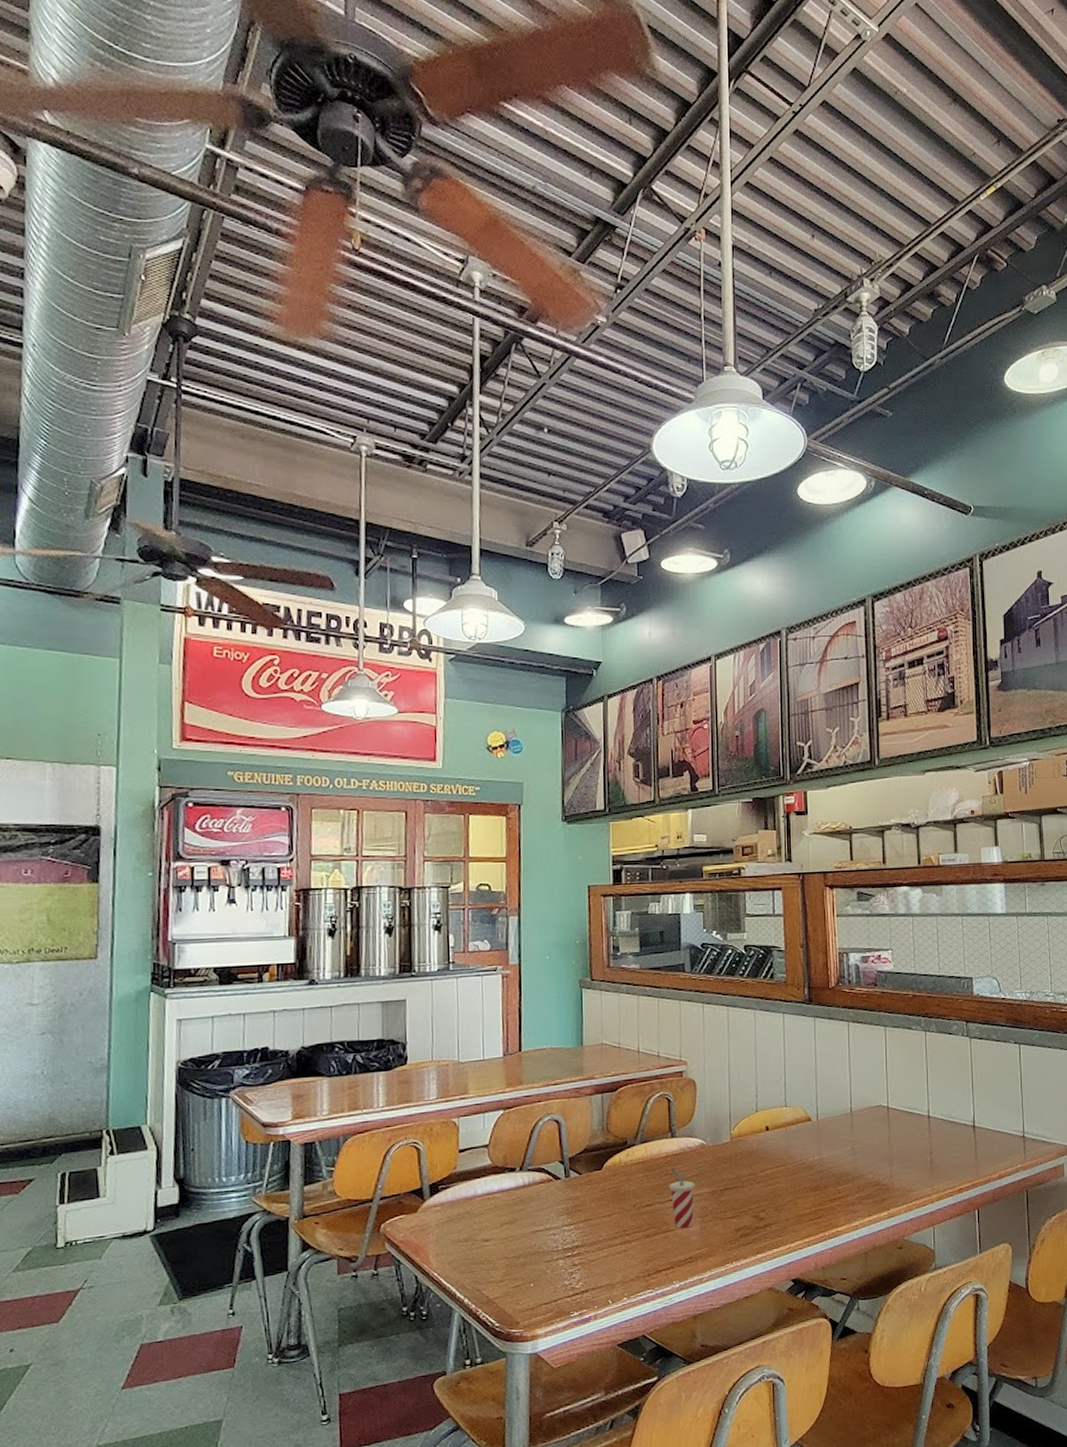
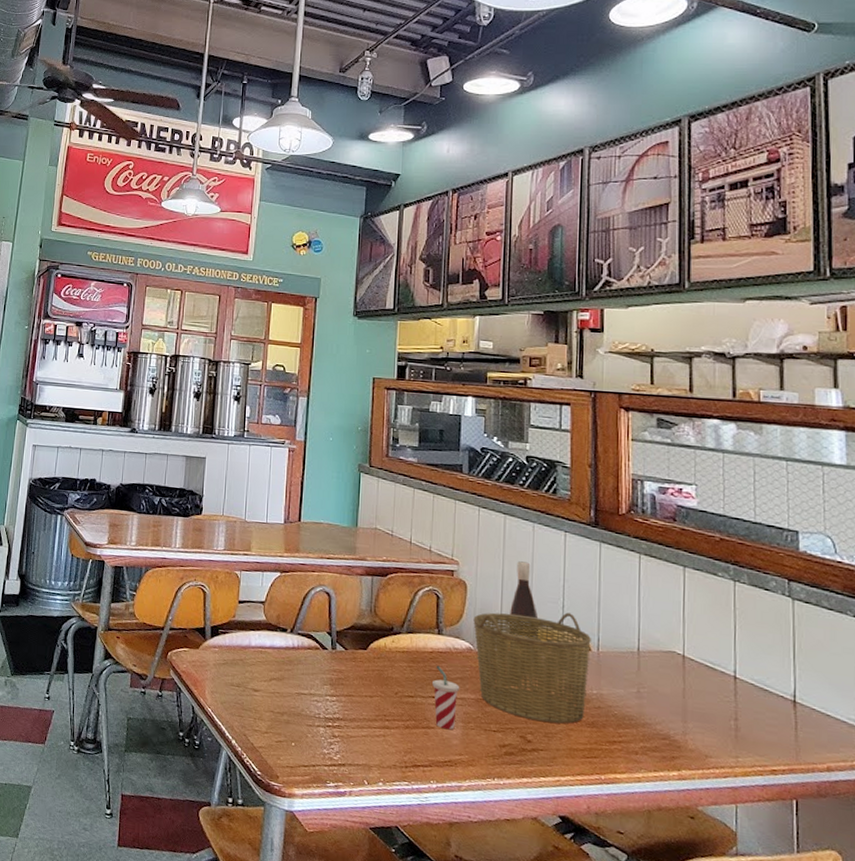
basket: none [704,1089,811,1199] -> present [473,612,591,724]
bottle: none [738,1049,764,1132] -> present [509,561,539,644]

